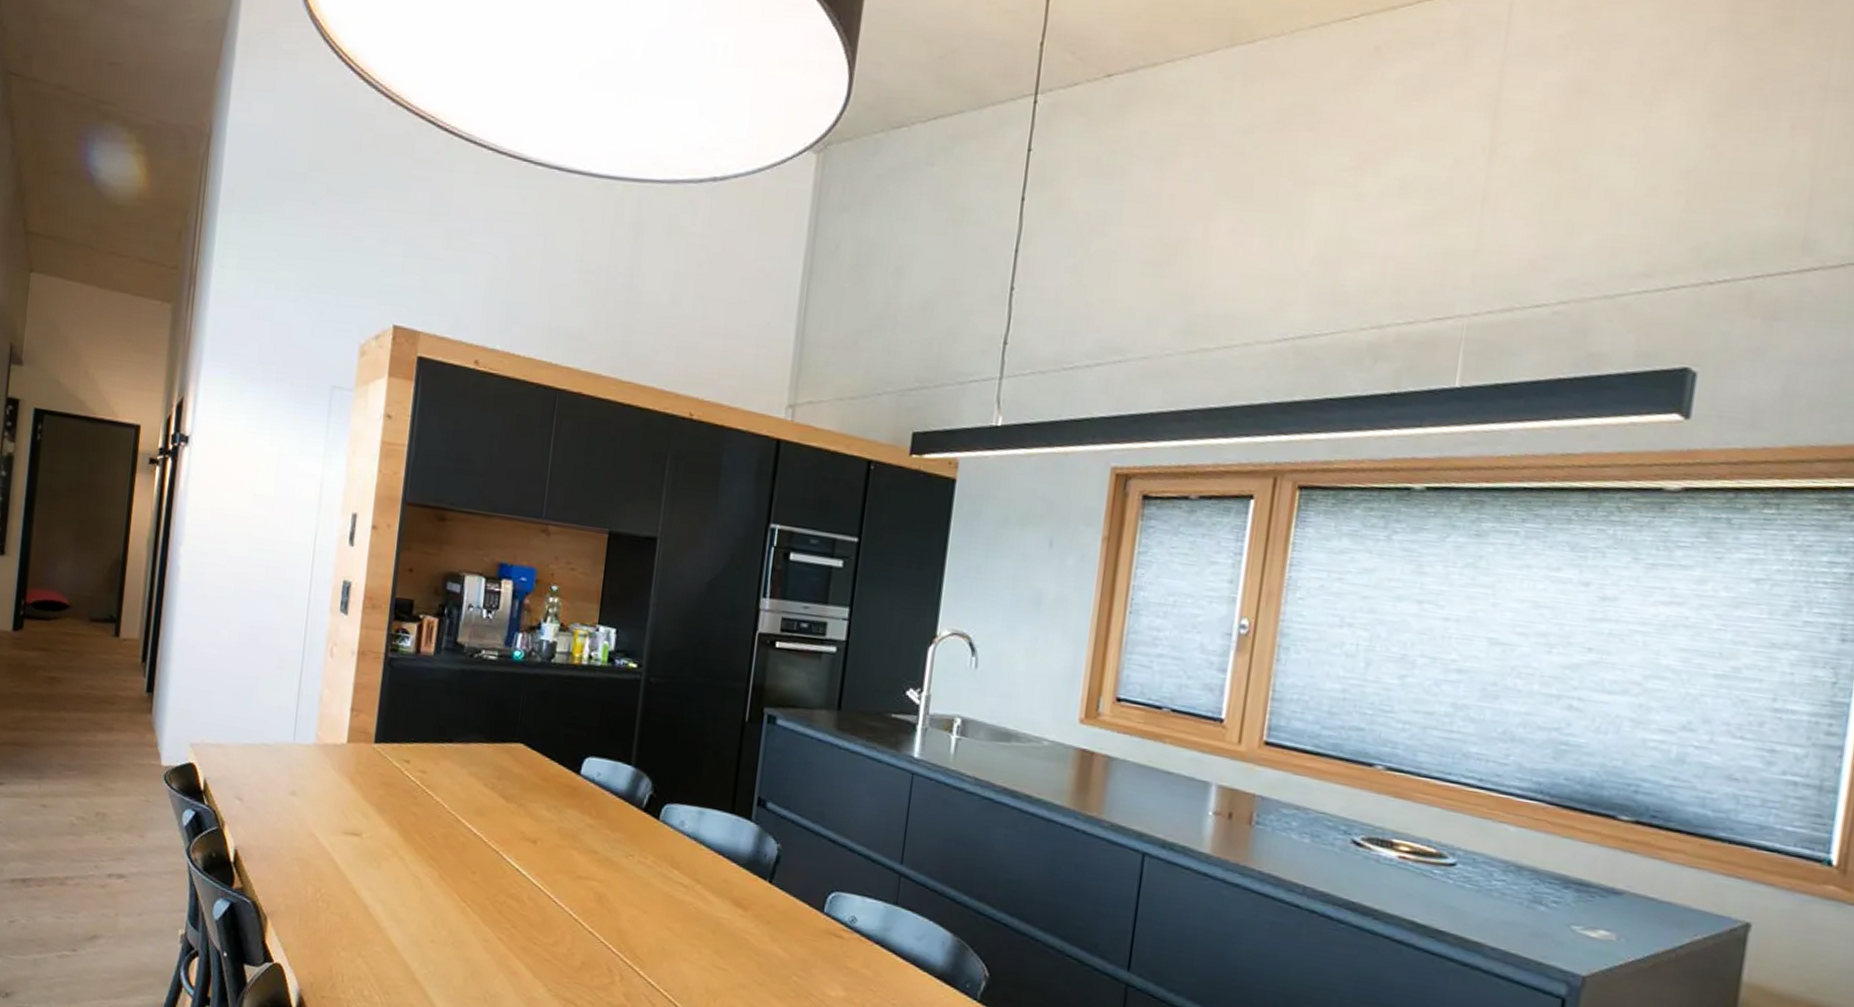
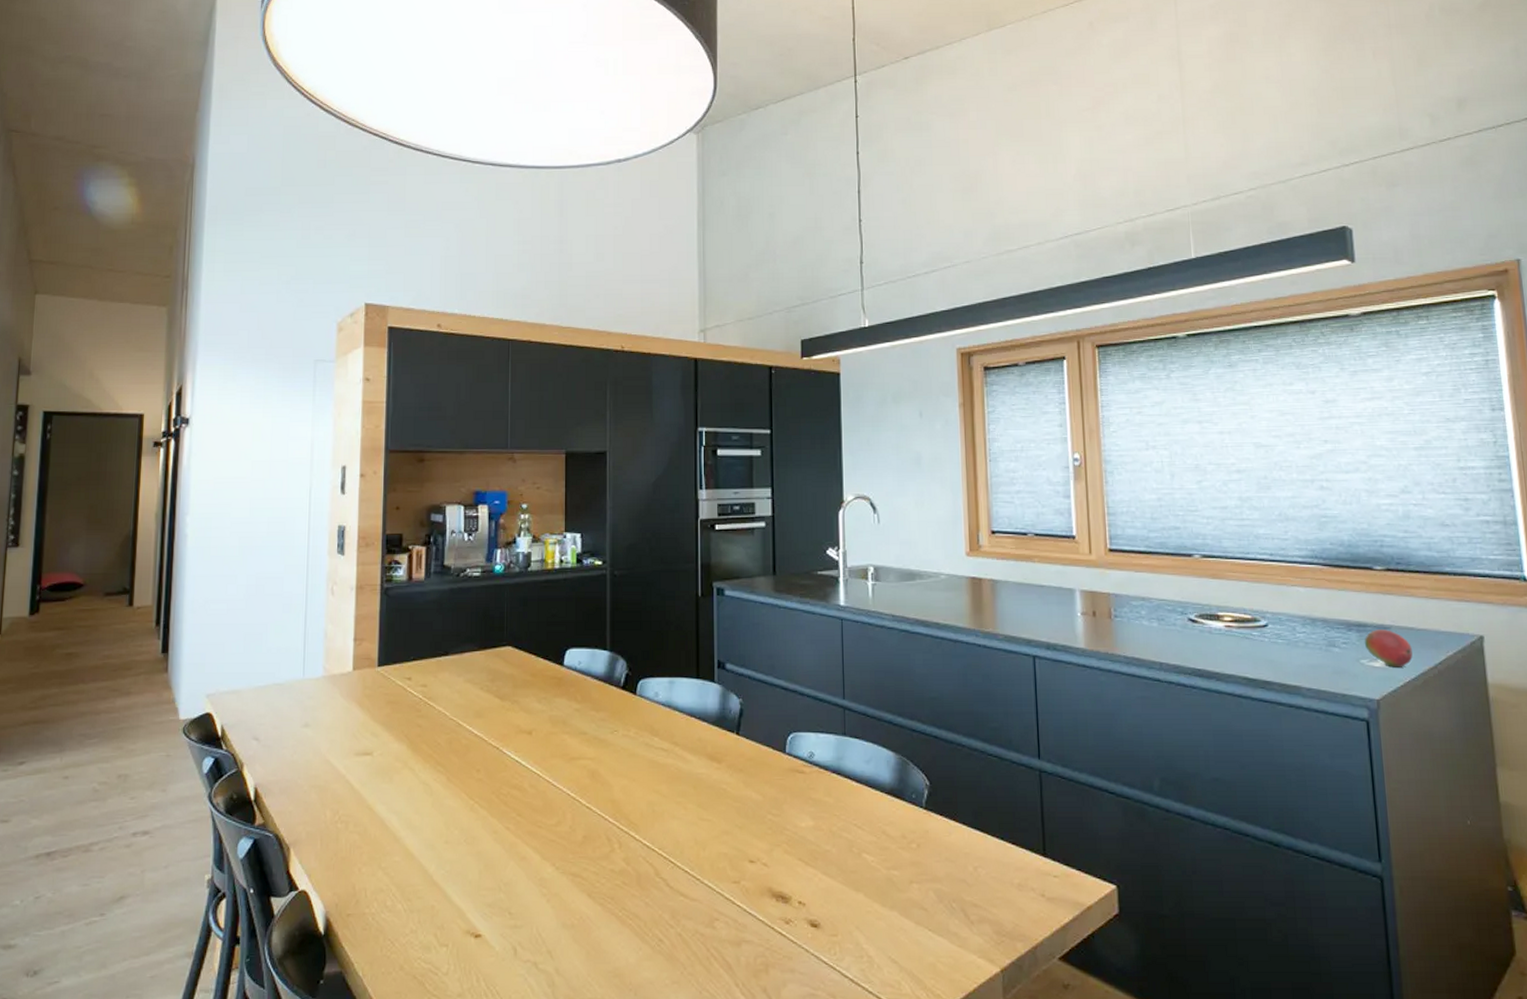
fruit: none [1582,892,1647,944] -> present [1364,630,1413,668]

